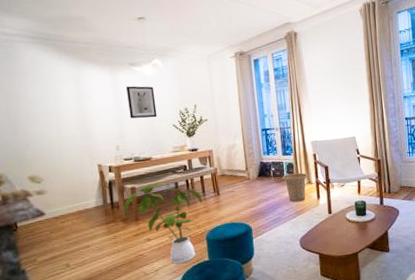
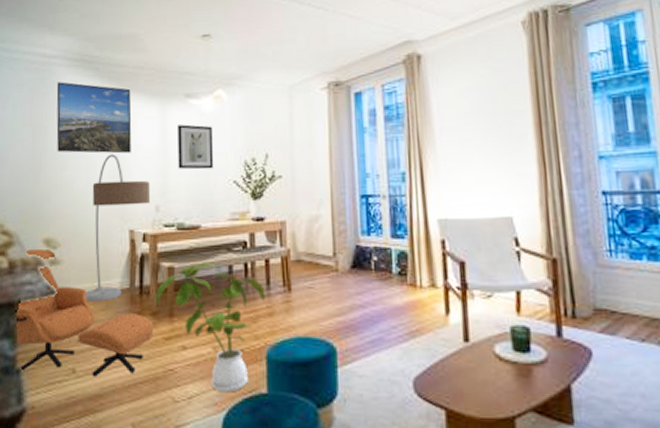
armchair: none [15,184,125,271] -> present [14,248,153,377]
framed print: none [20,55,92,111] -> present [56,81,132,154]
floor lamp: none [63,110,111,218] -> present [85,154,150,303]
basket: present [282,172,308,202] -> none [388,268,432,316]

